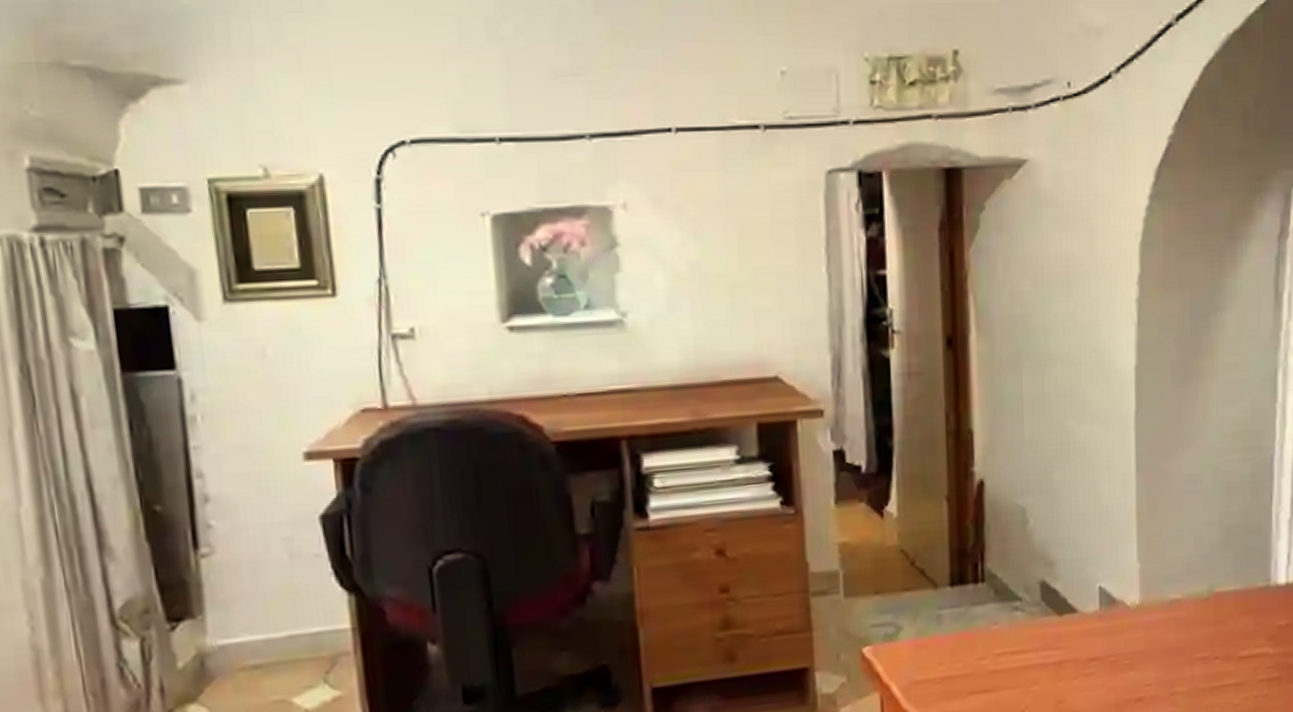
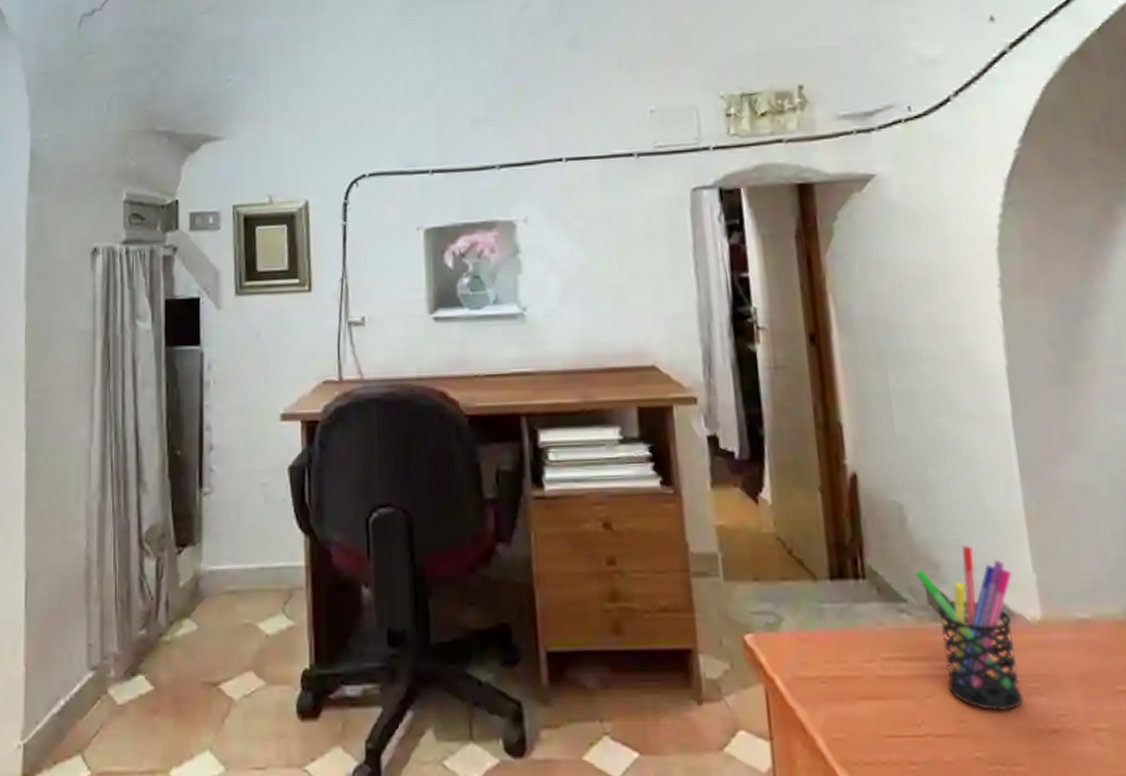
pen holder: none [1031,542,1119,689] -> present [915,545,1023,712]

